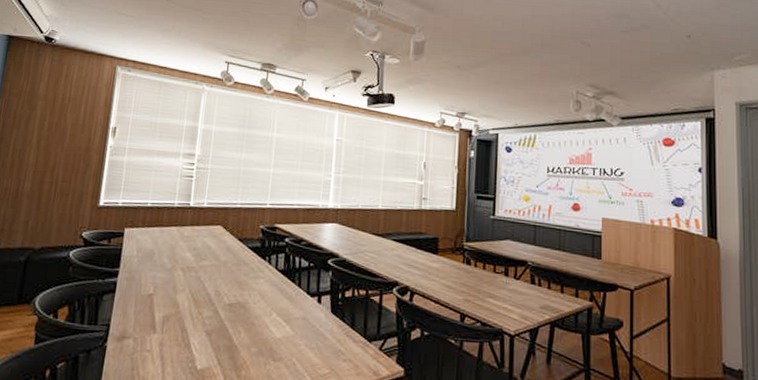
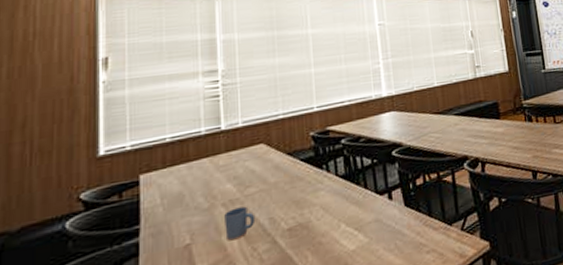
mug: none [179,274,205,301] -> present [224,206,256,241]

